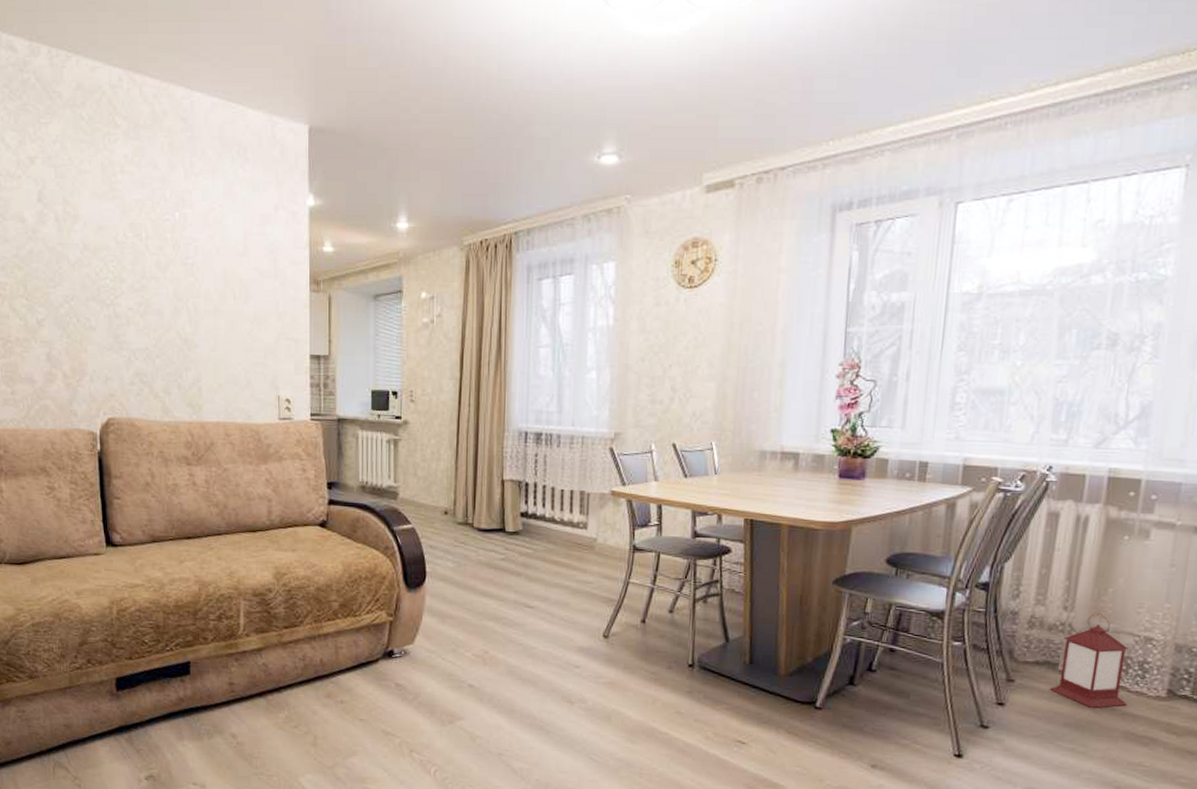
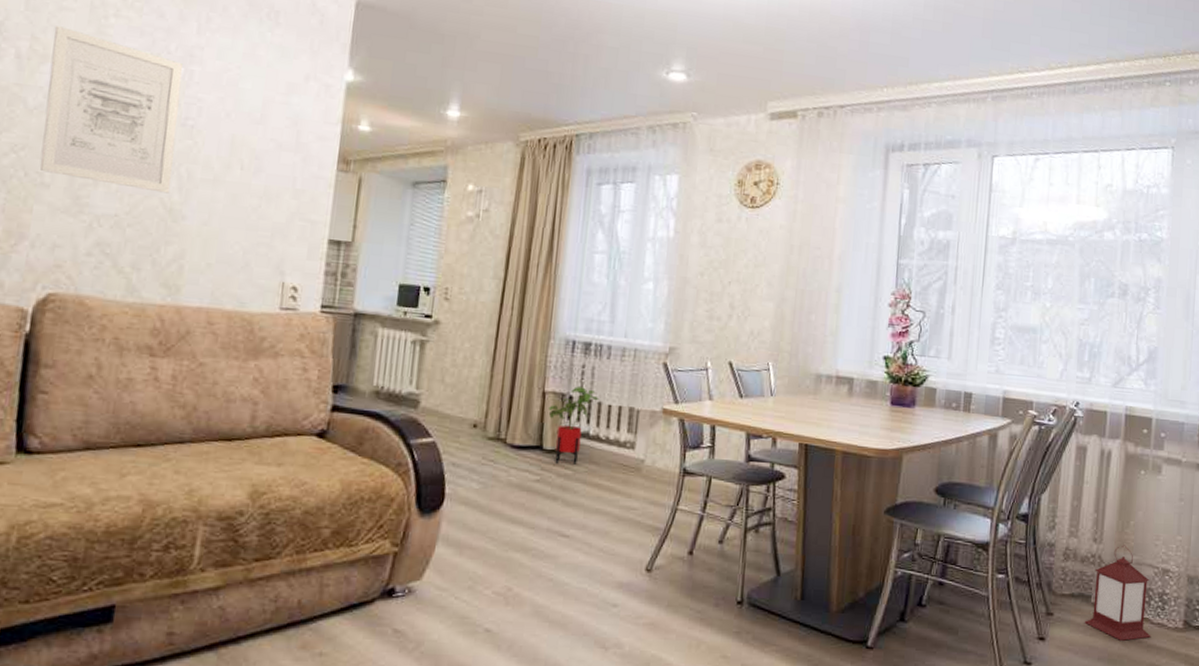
wall art: none [78,188,183,326] -> present [40,26,183,194]
house plant: none [508,474,552,544] -> present [548,386,599,465]

